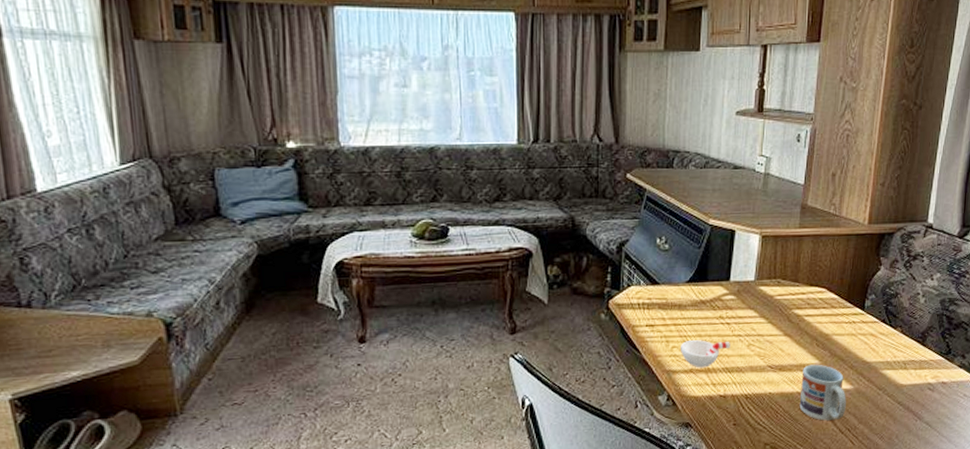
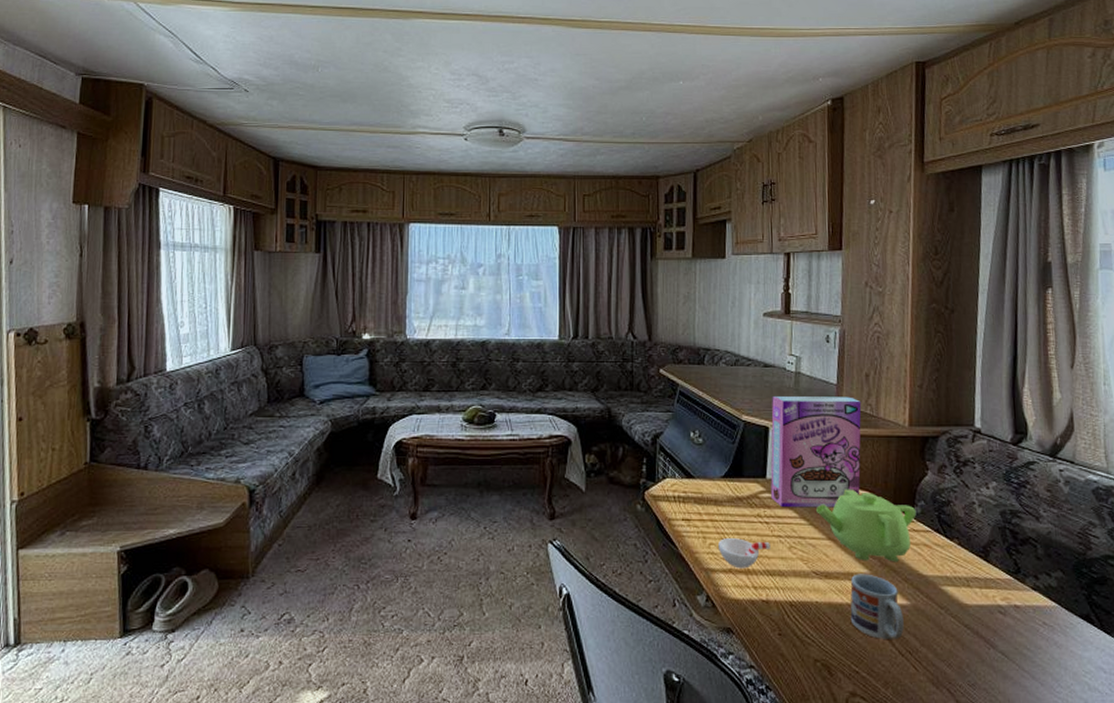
cereal box: none [734,197,826,307] -> present [770,396,862,508]
teapot: none [776,287,867,353] -> present [816,489,916,562]

